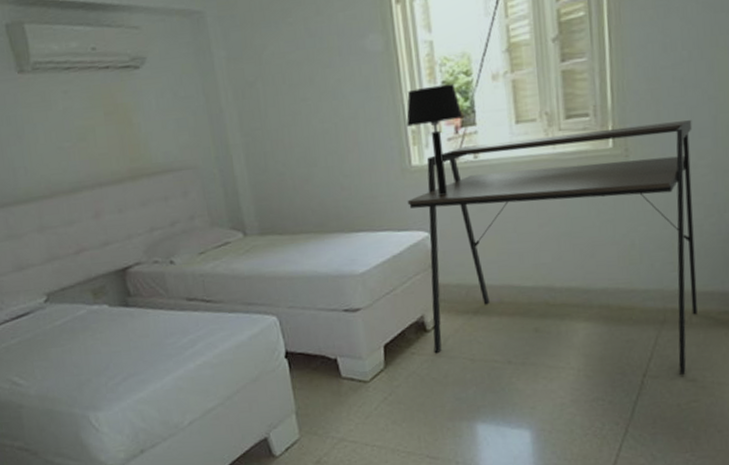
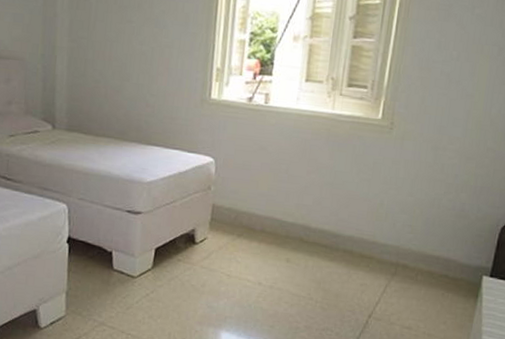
table lamp: present [406,83,463,196] -> none [214,33,263,130]
desk: present [407,120,698,376] -> none [197,91,450,323]

